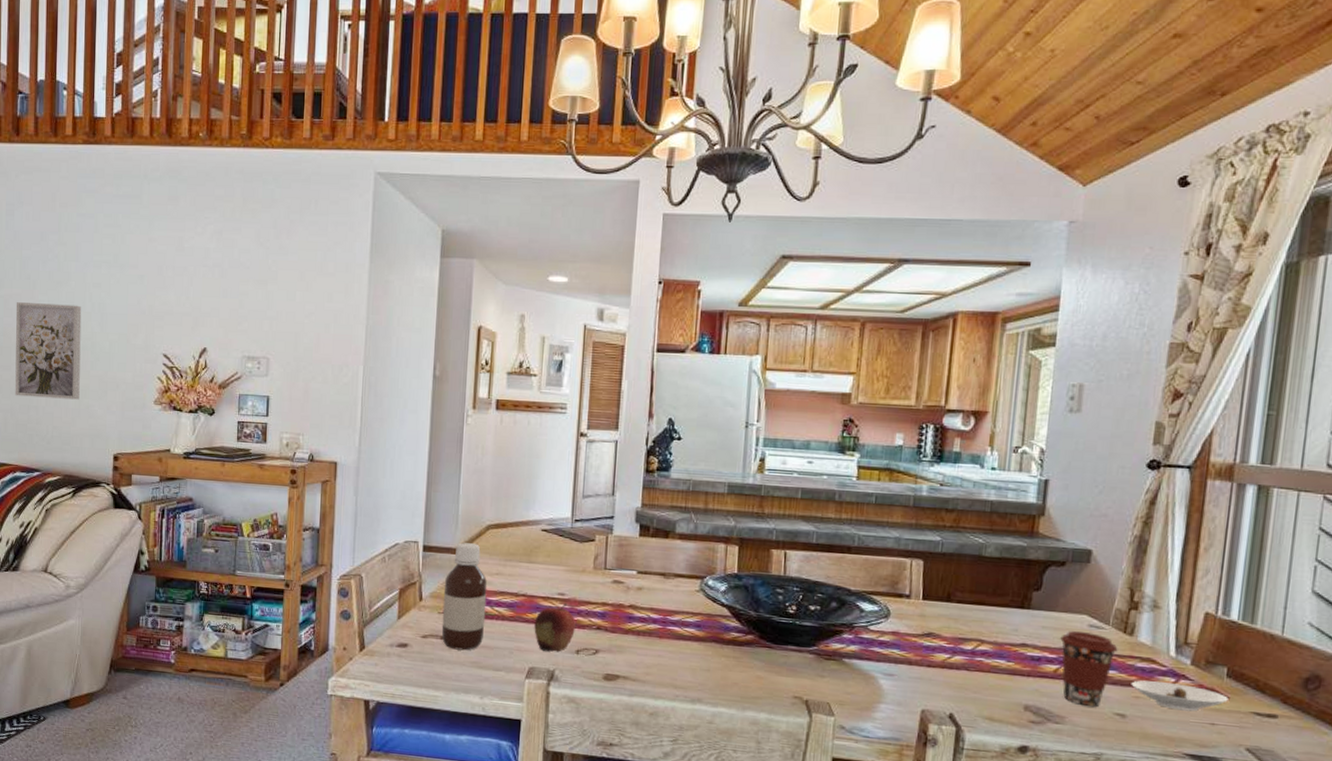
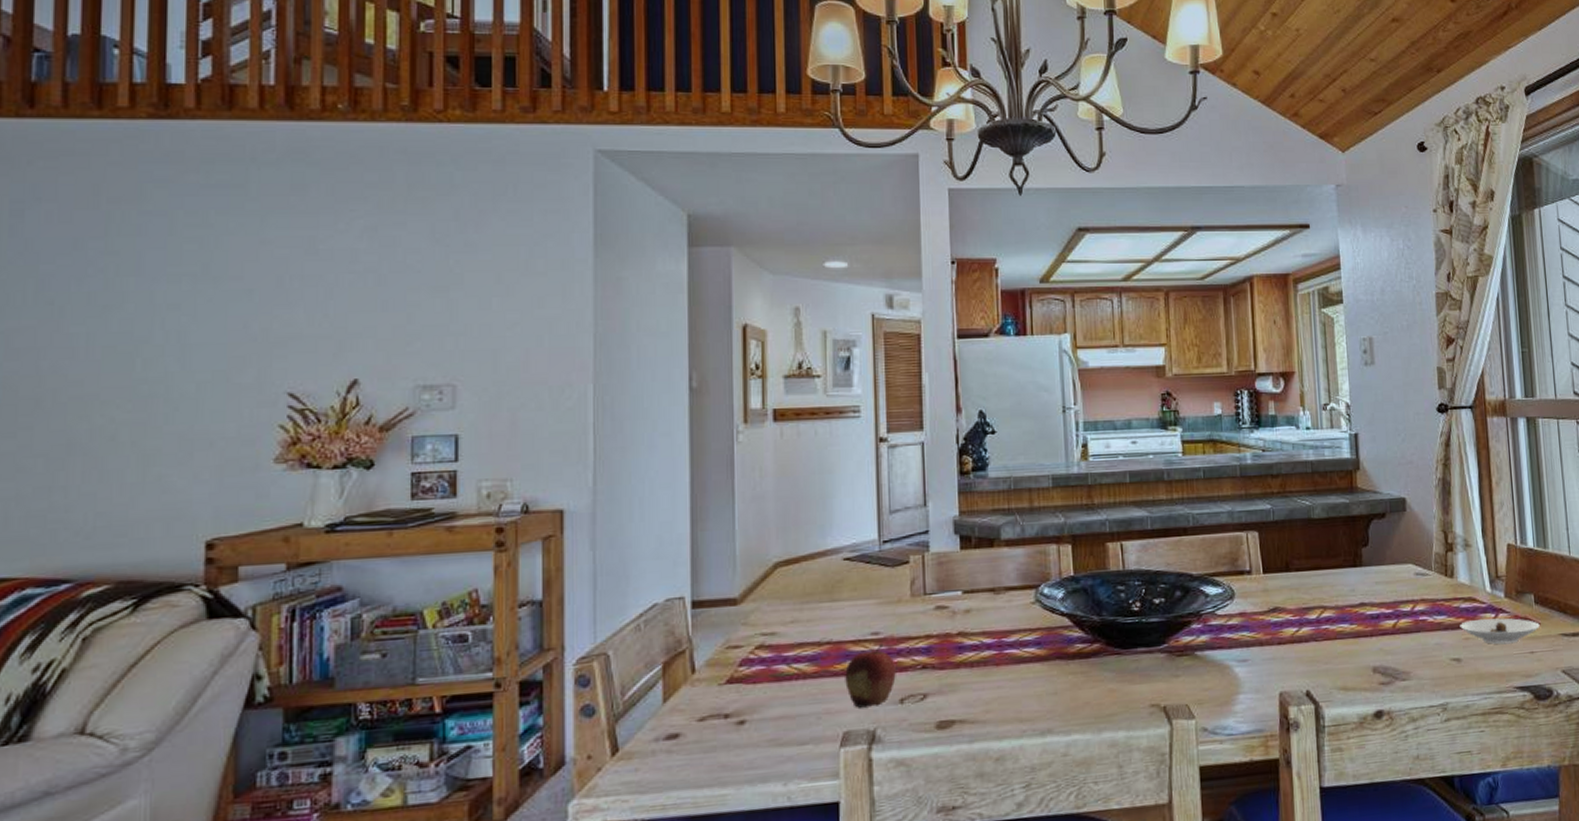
wall art: present [15,302,82,400] -> none [24,336,147,475]
bottle: present [441,542,487,651] -> none [723,588,782,729]
coffee cup: present [1060,630,1118,706] -> none [1393,580,1443,657]

